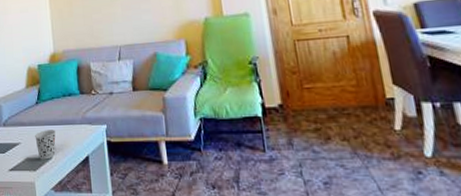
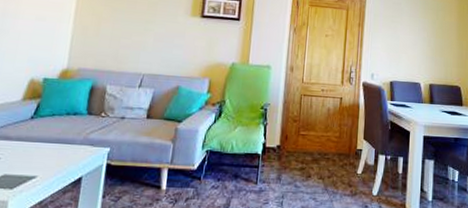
cup: present [35,130,56,160] -> none [20,147,50,178]

